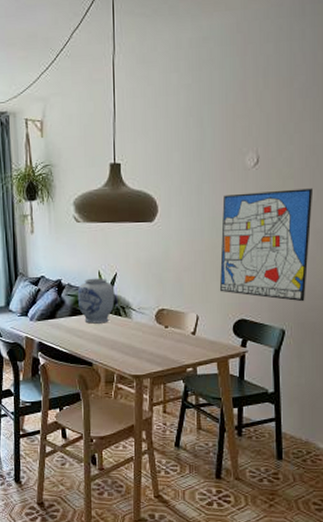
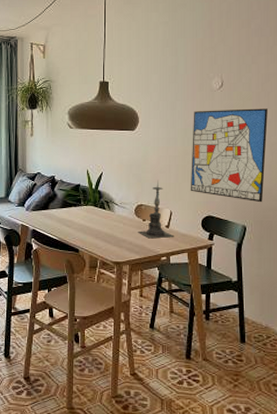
vase: present [77,278,115,324] -> none [68,176,100,215]
candle holder: none [159,280,202,348] -> present [138,180,175,239]

